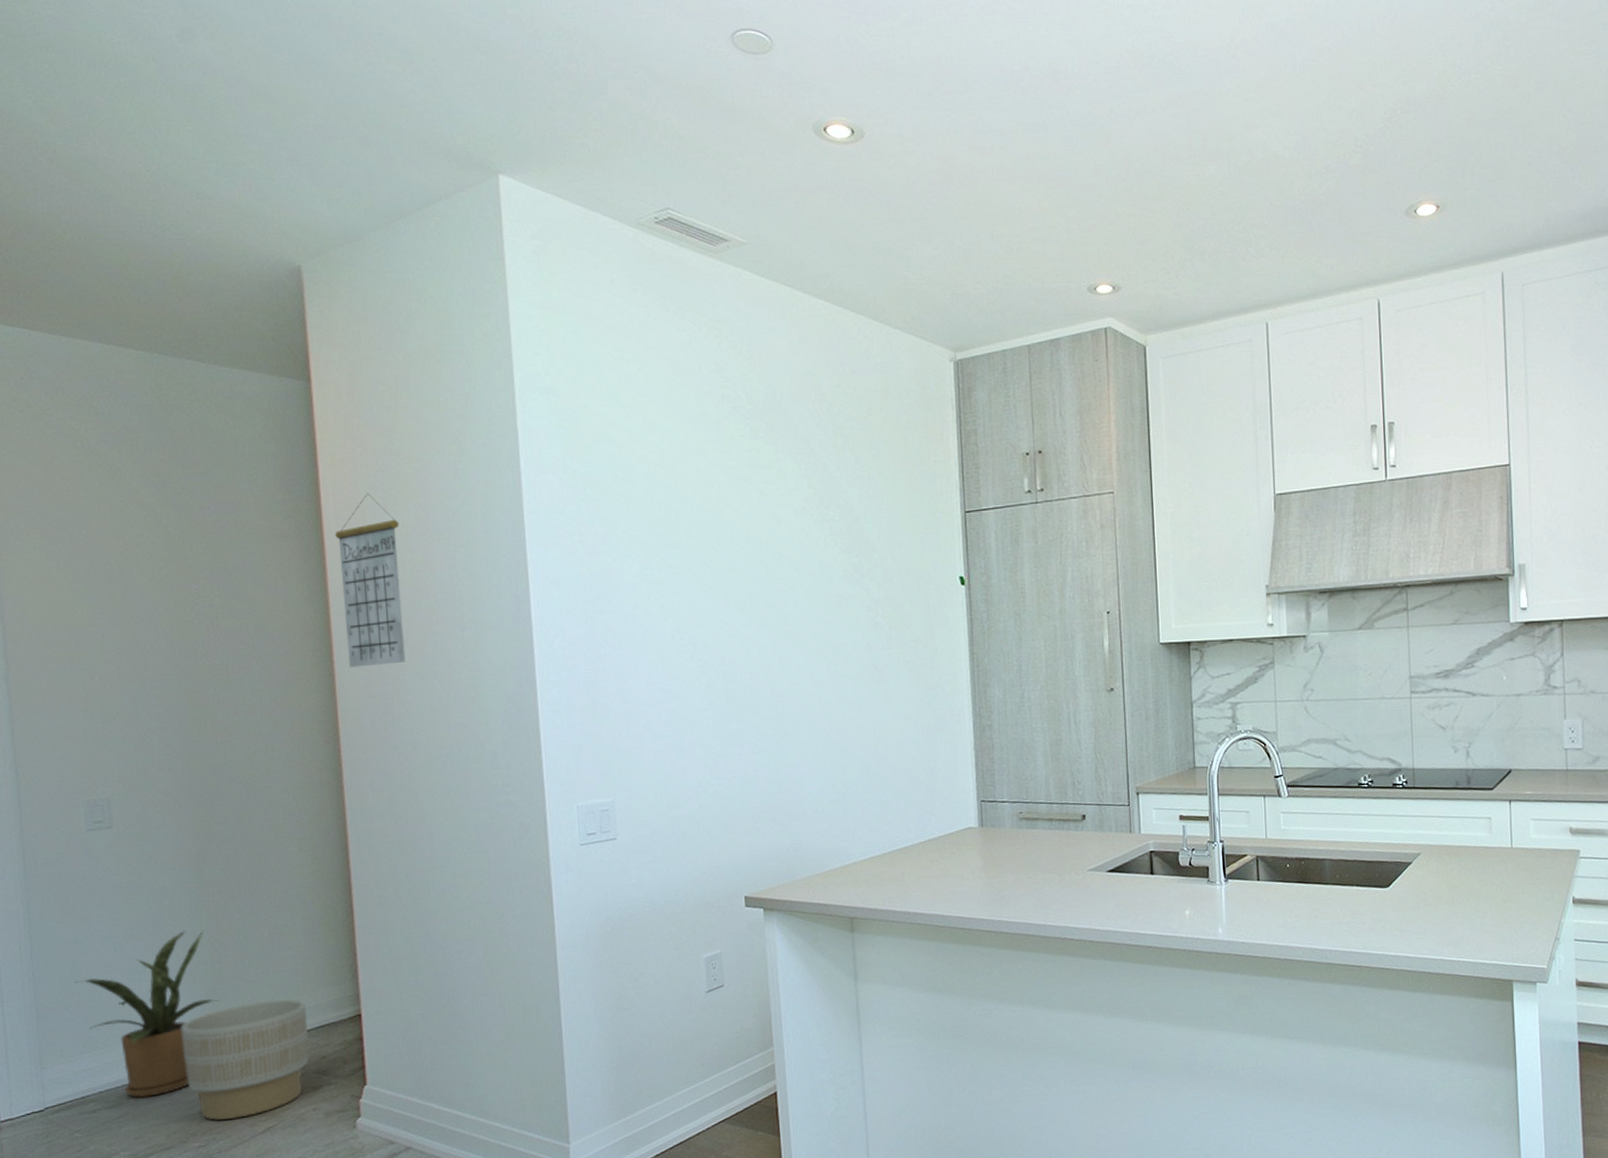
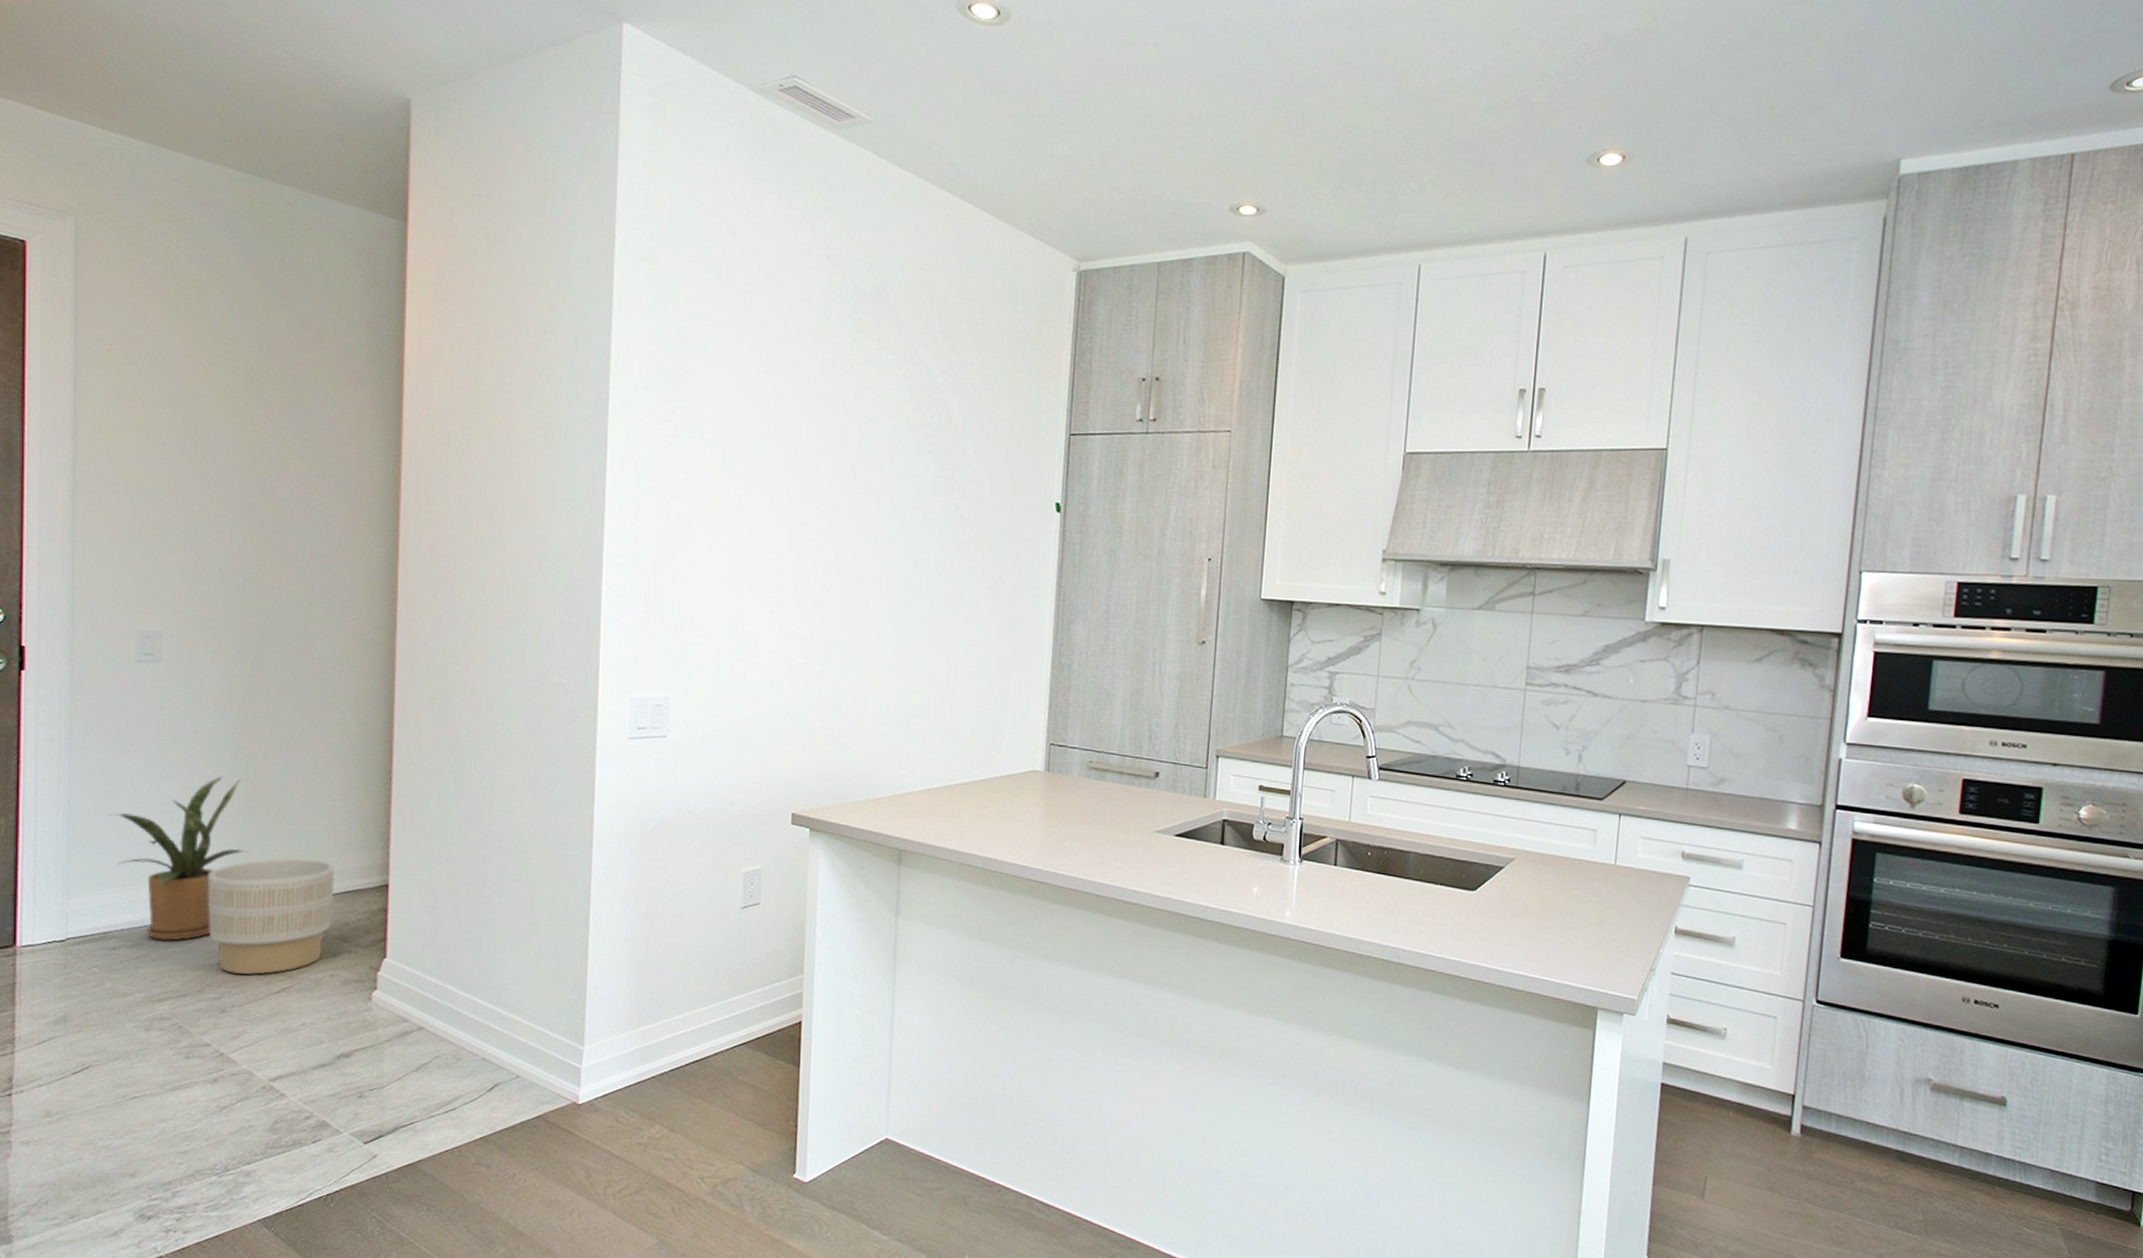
calendar: present [335,493,406,668] -> none [415,345,481,527]

